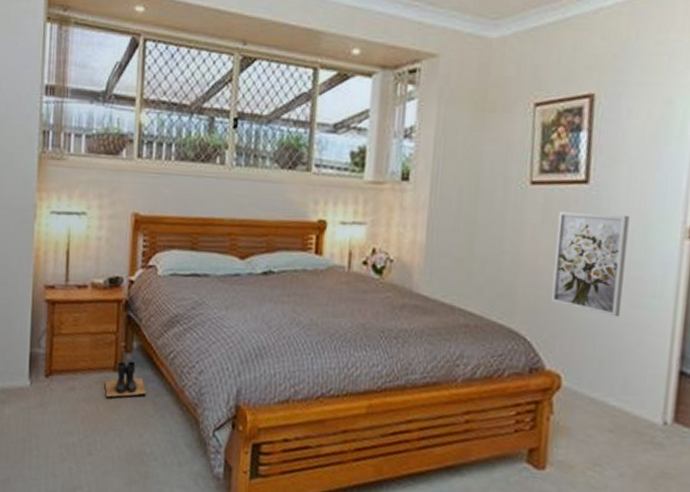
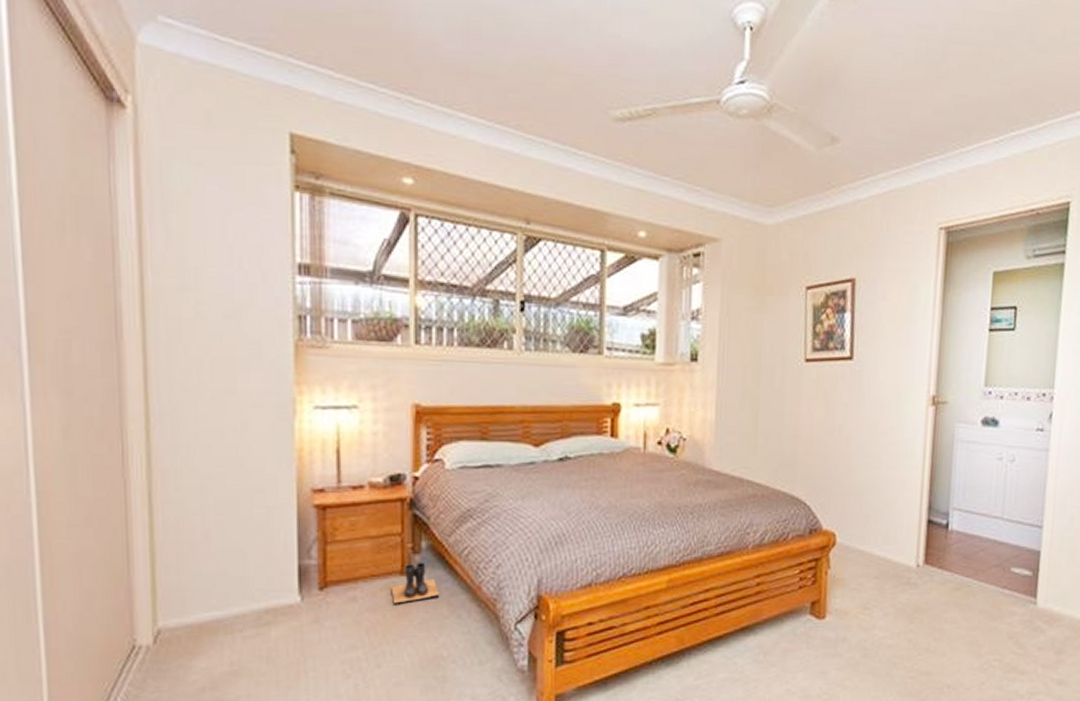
wall art: present [550,210,630,318] -> none [825,385,886,478]

